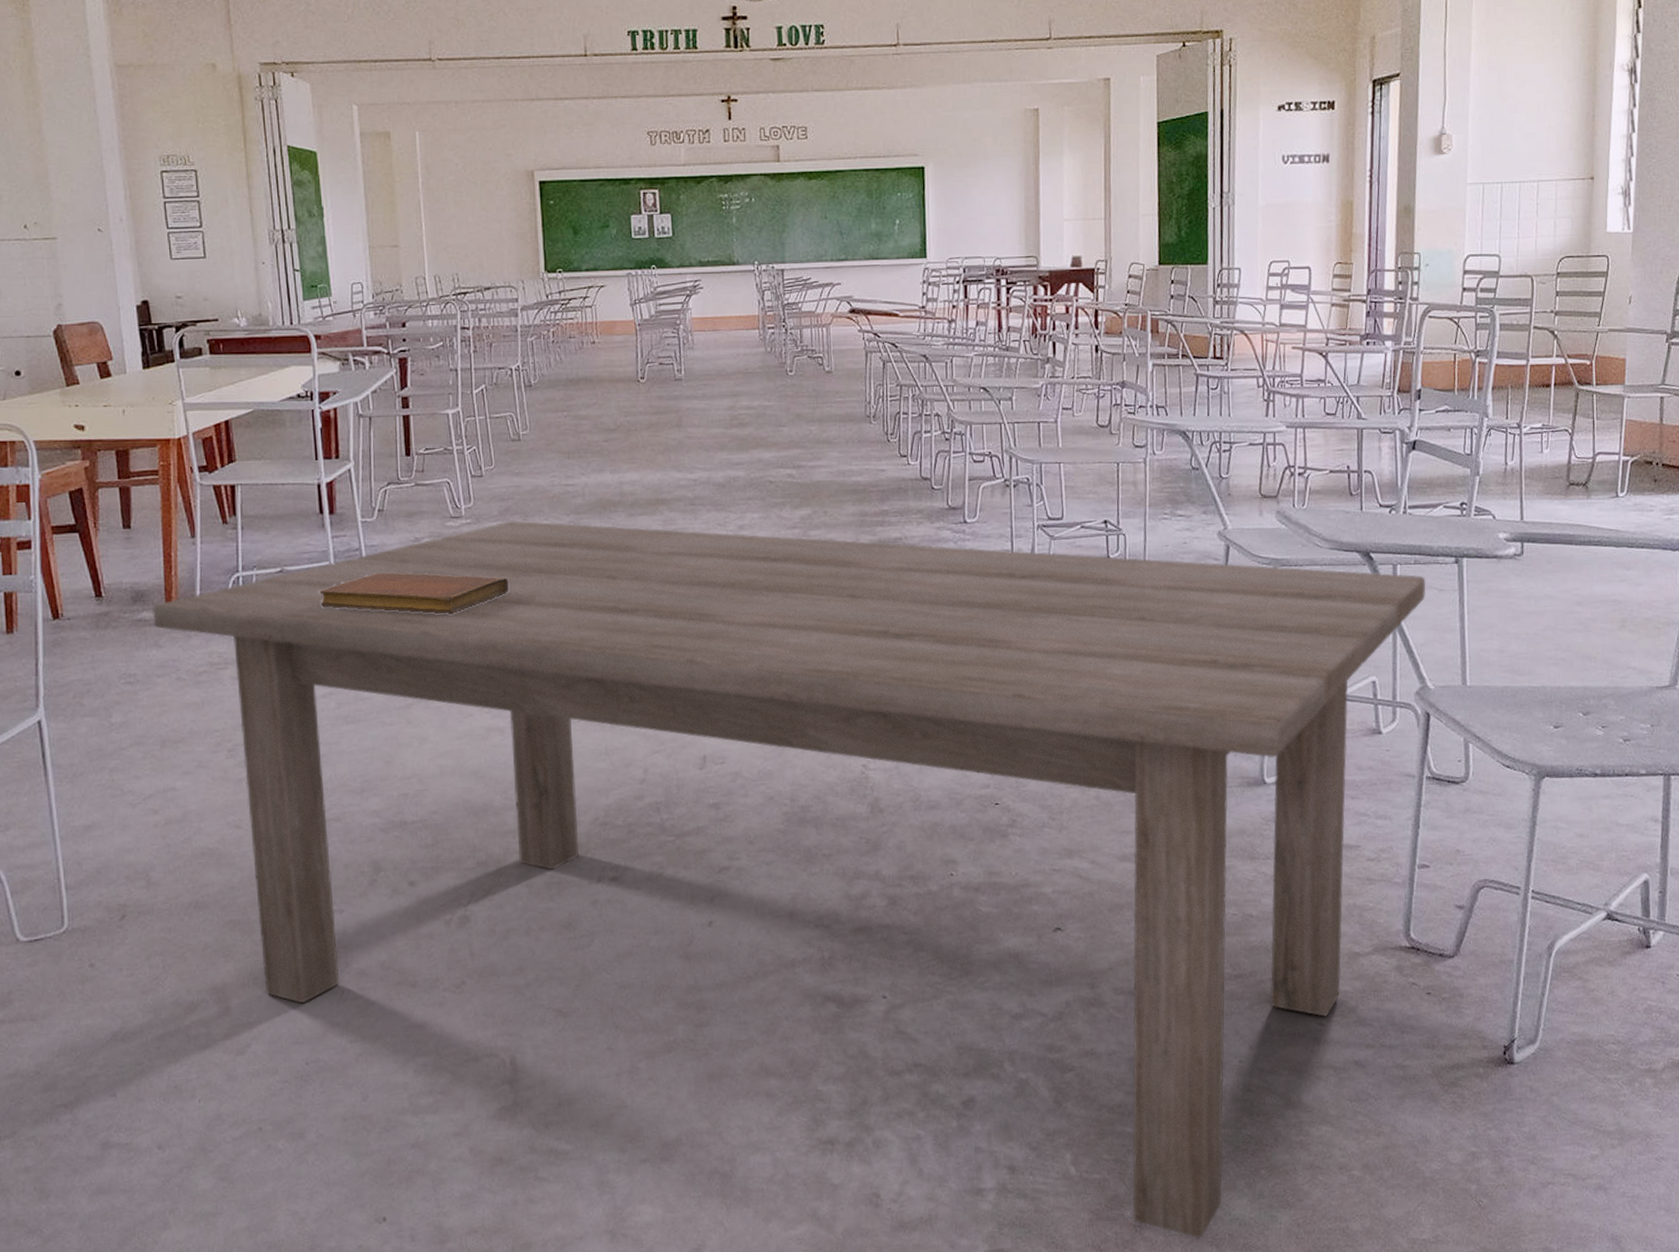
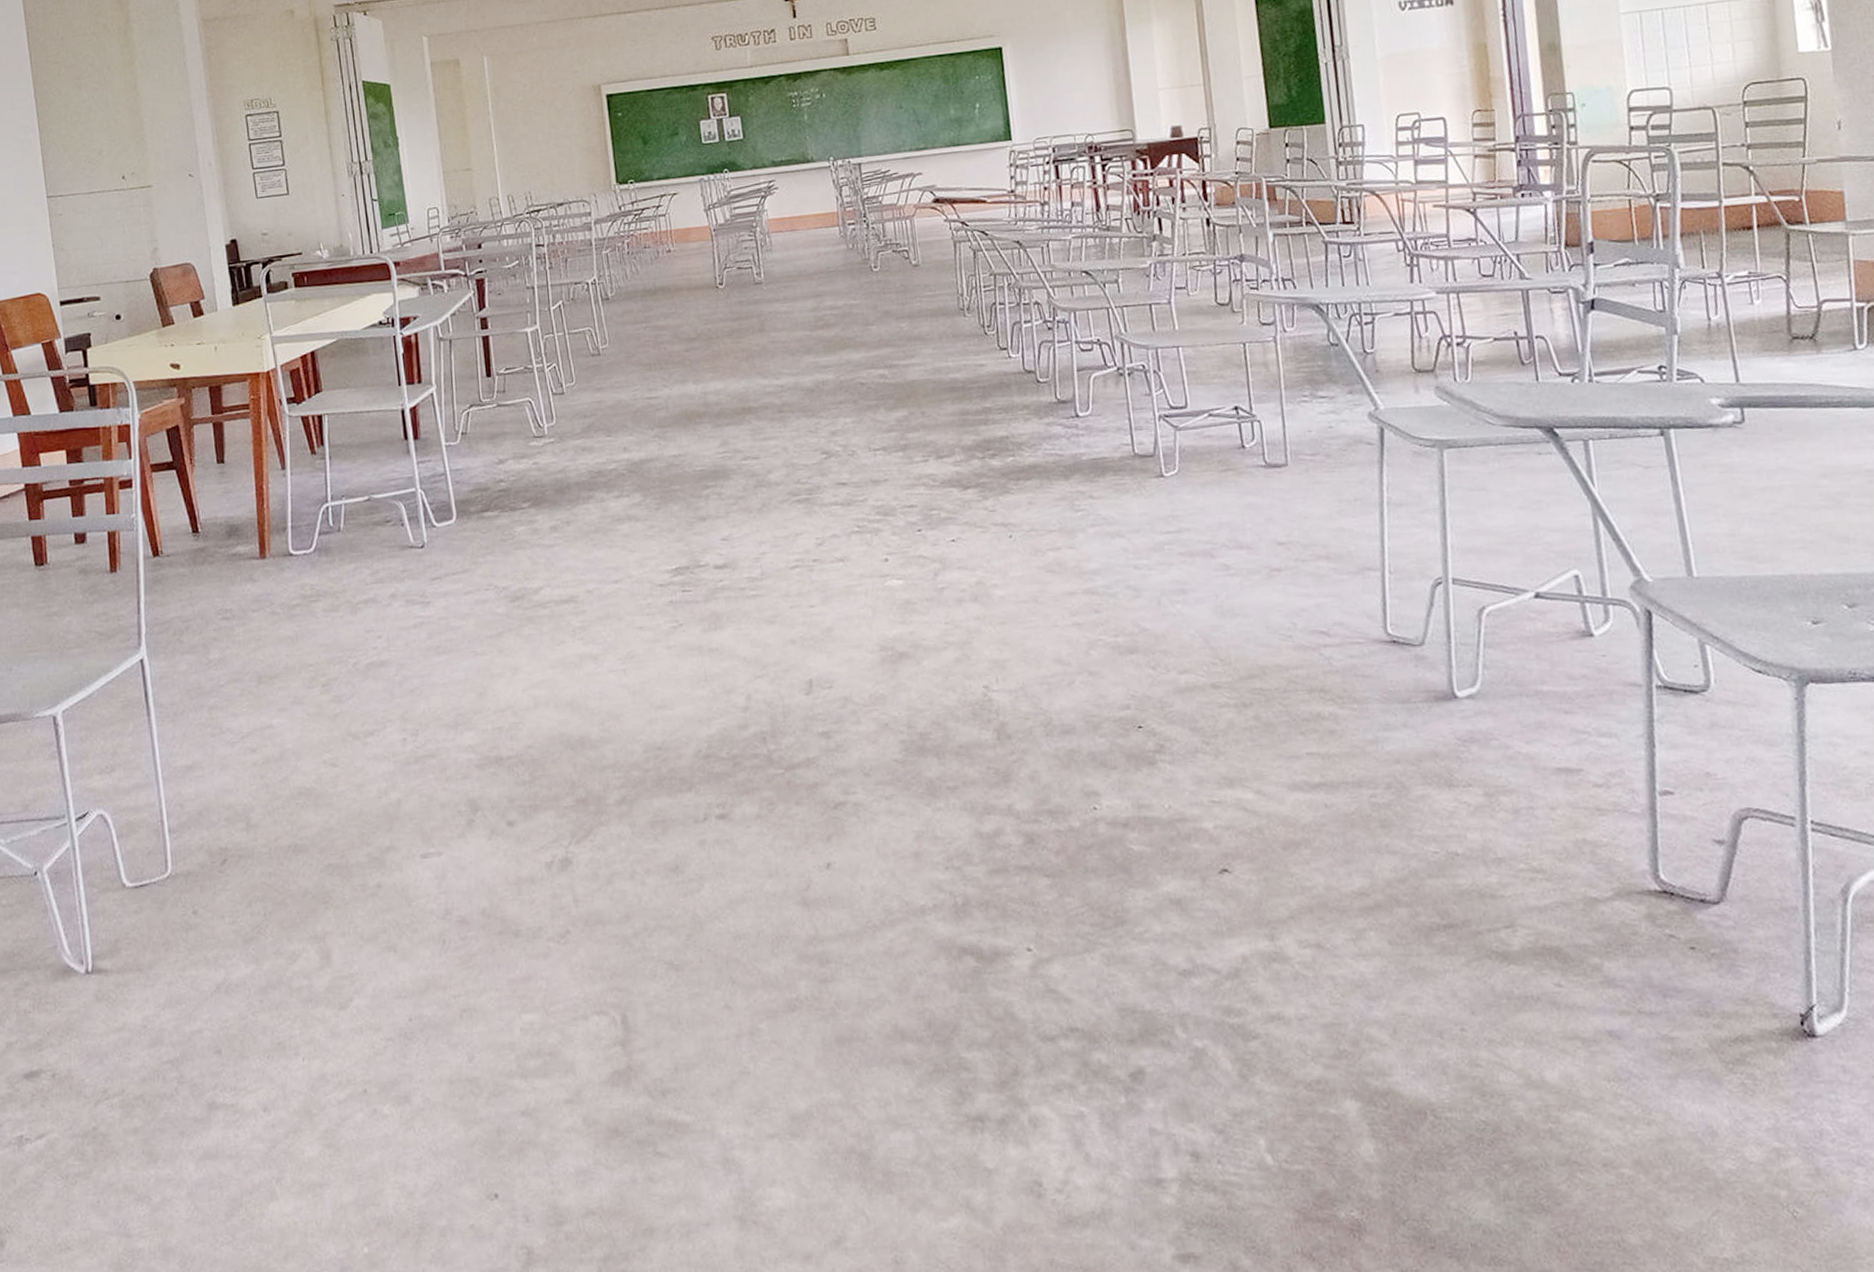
dining table: present [151,519,1426,1238] -> none [245,436,1629,1247]
notebook: present [319,571,510,614] -> none [407,495,597,537]

